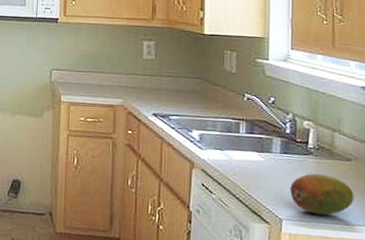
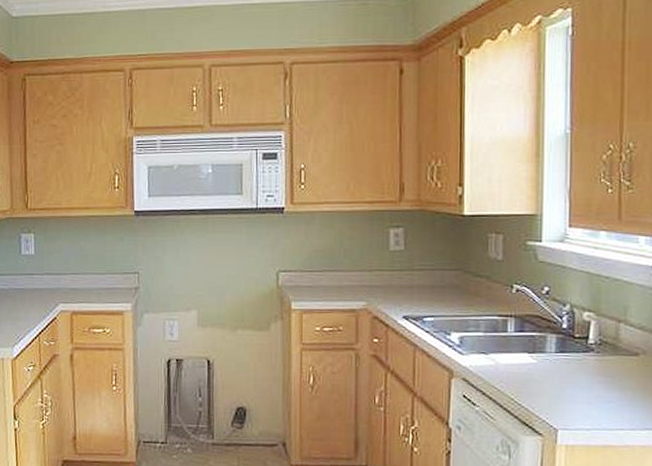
fruit: present [290,173,354,215] -> none [567,373,641,421]

